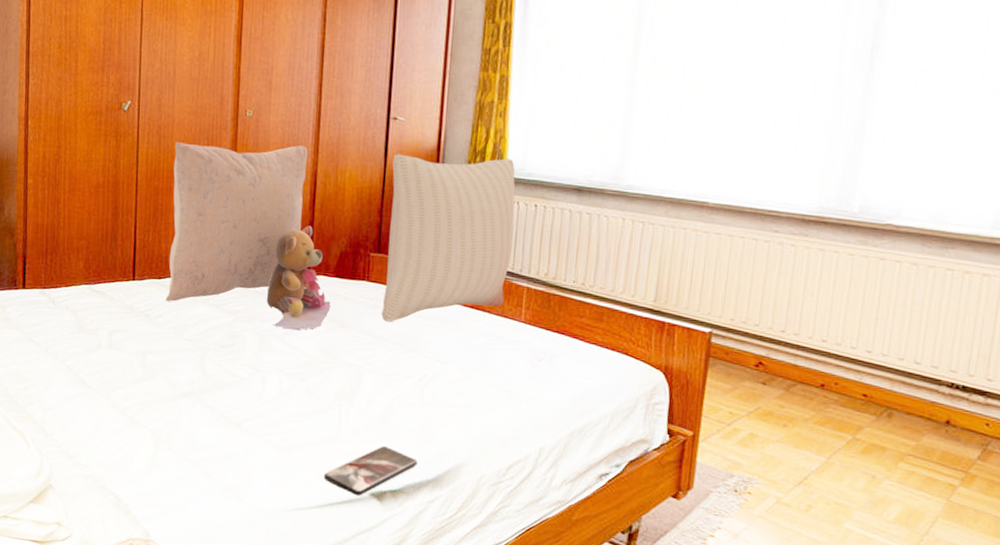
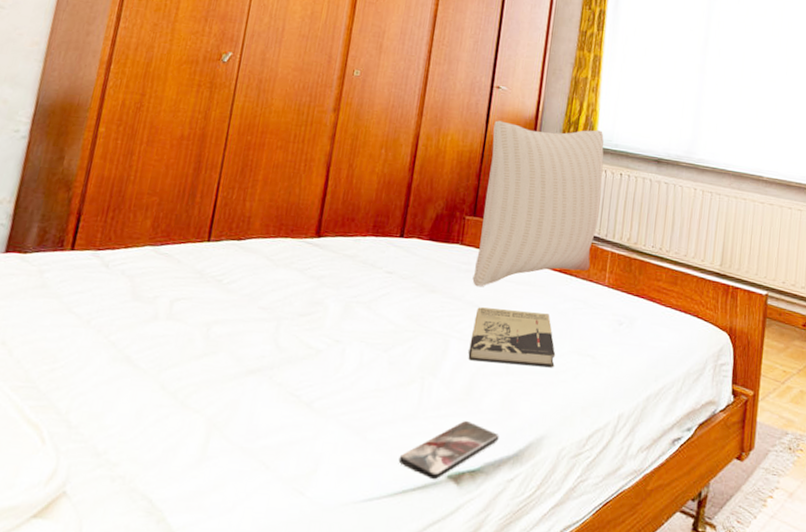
pillow: present [165,141,308,302] -> none [242,96,413,266]
teddy bear: present [267,226,331,331] -> none [355,187,423,297]
book: none [382,341,471,401] -> present [468,307,556,368]

